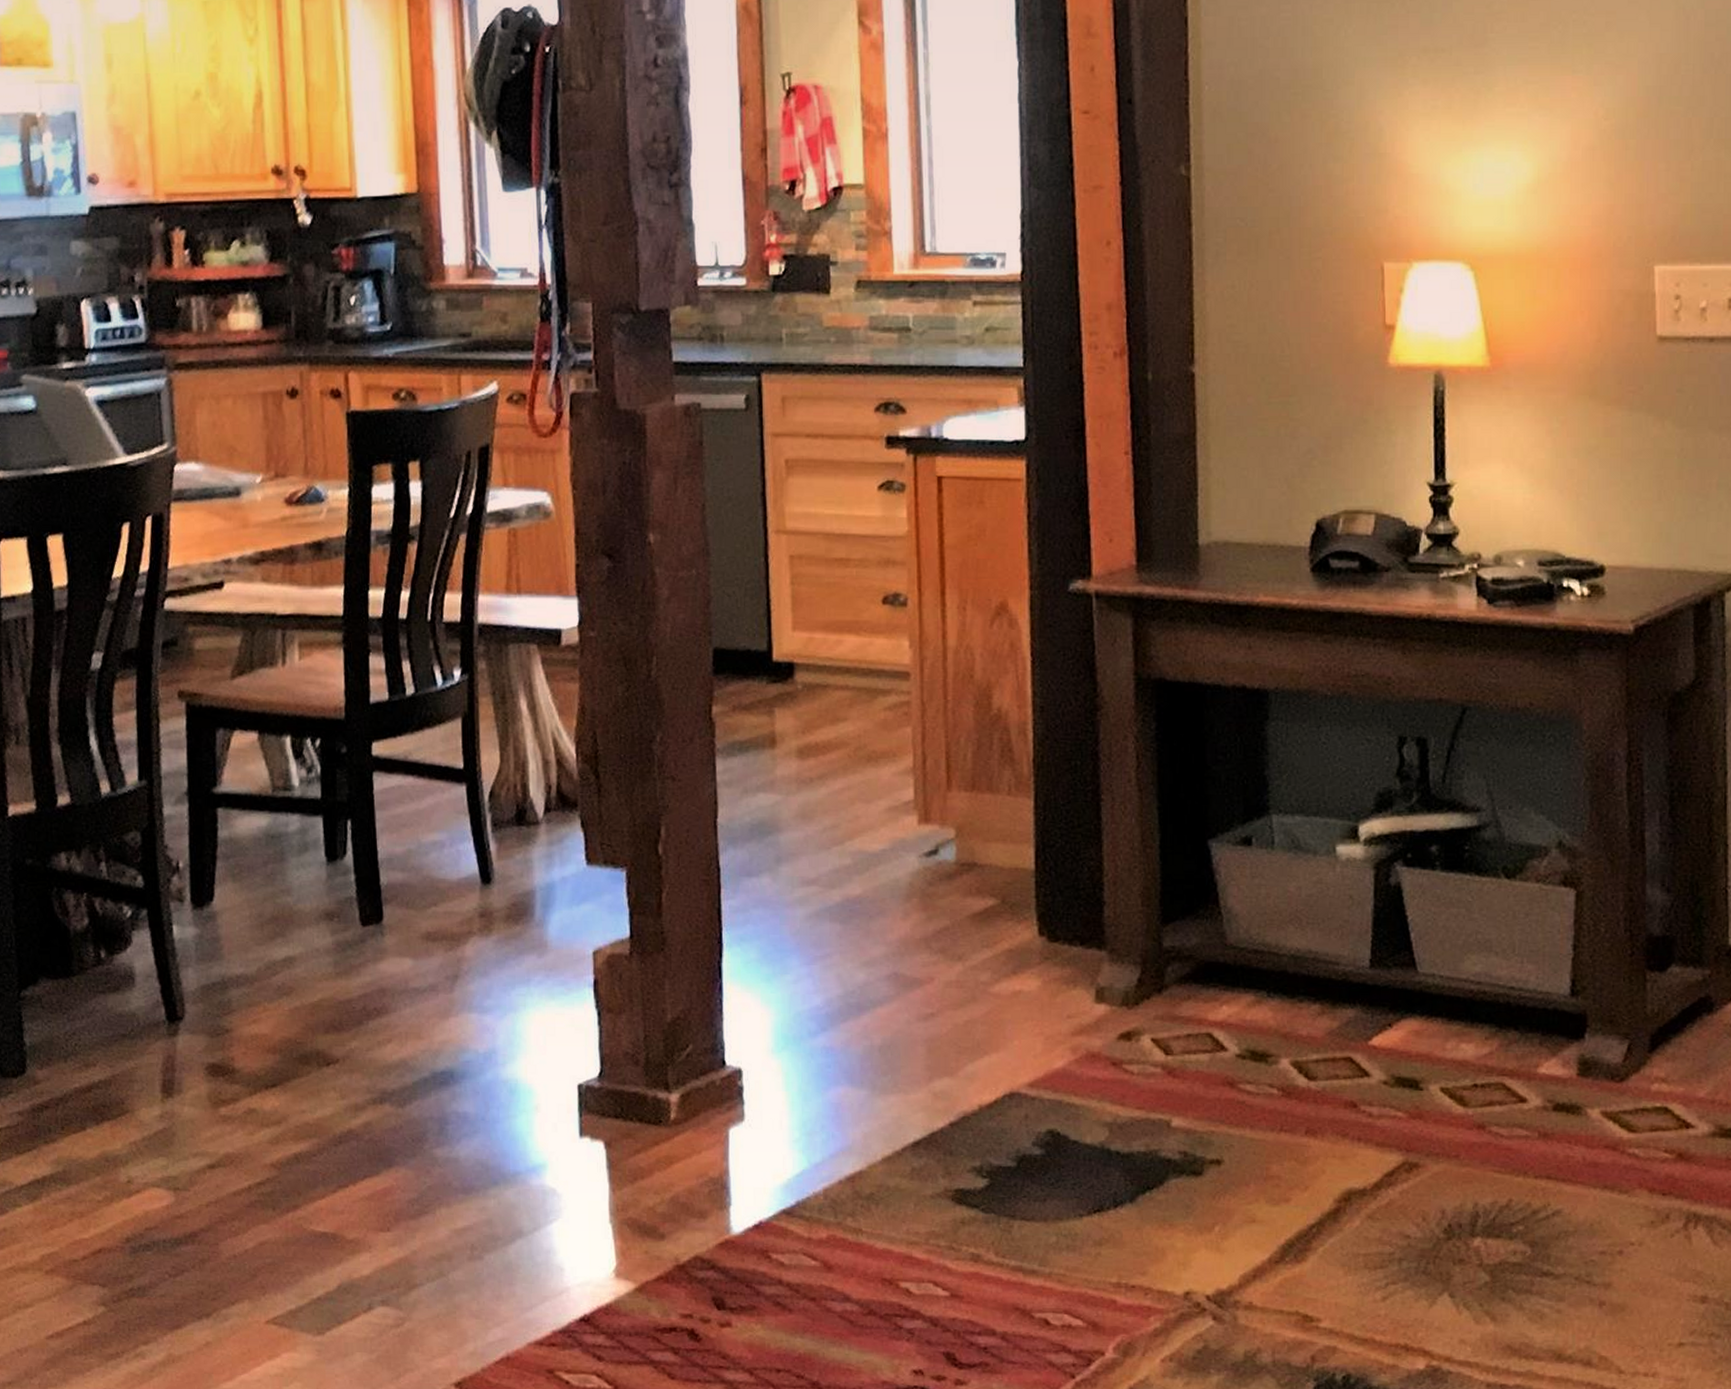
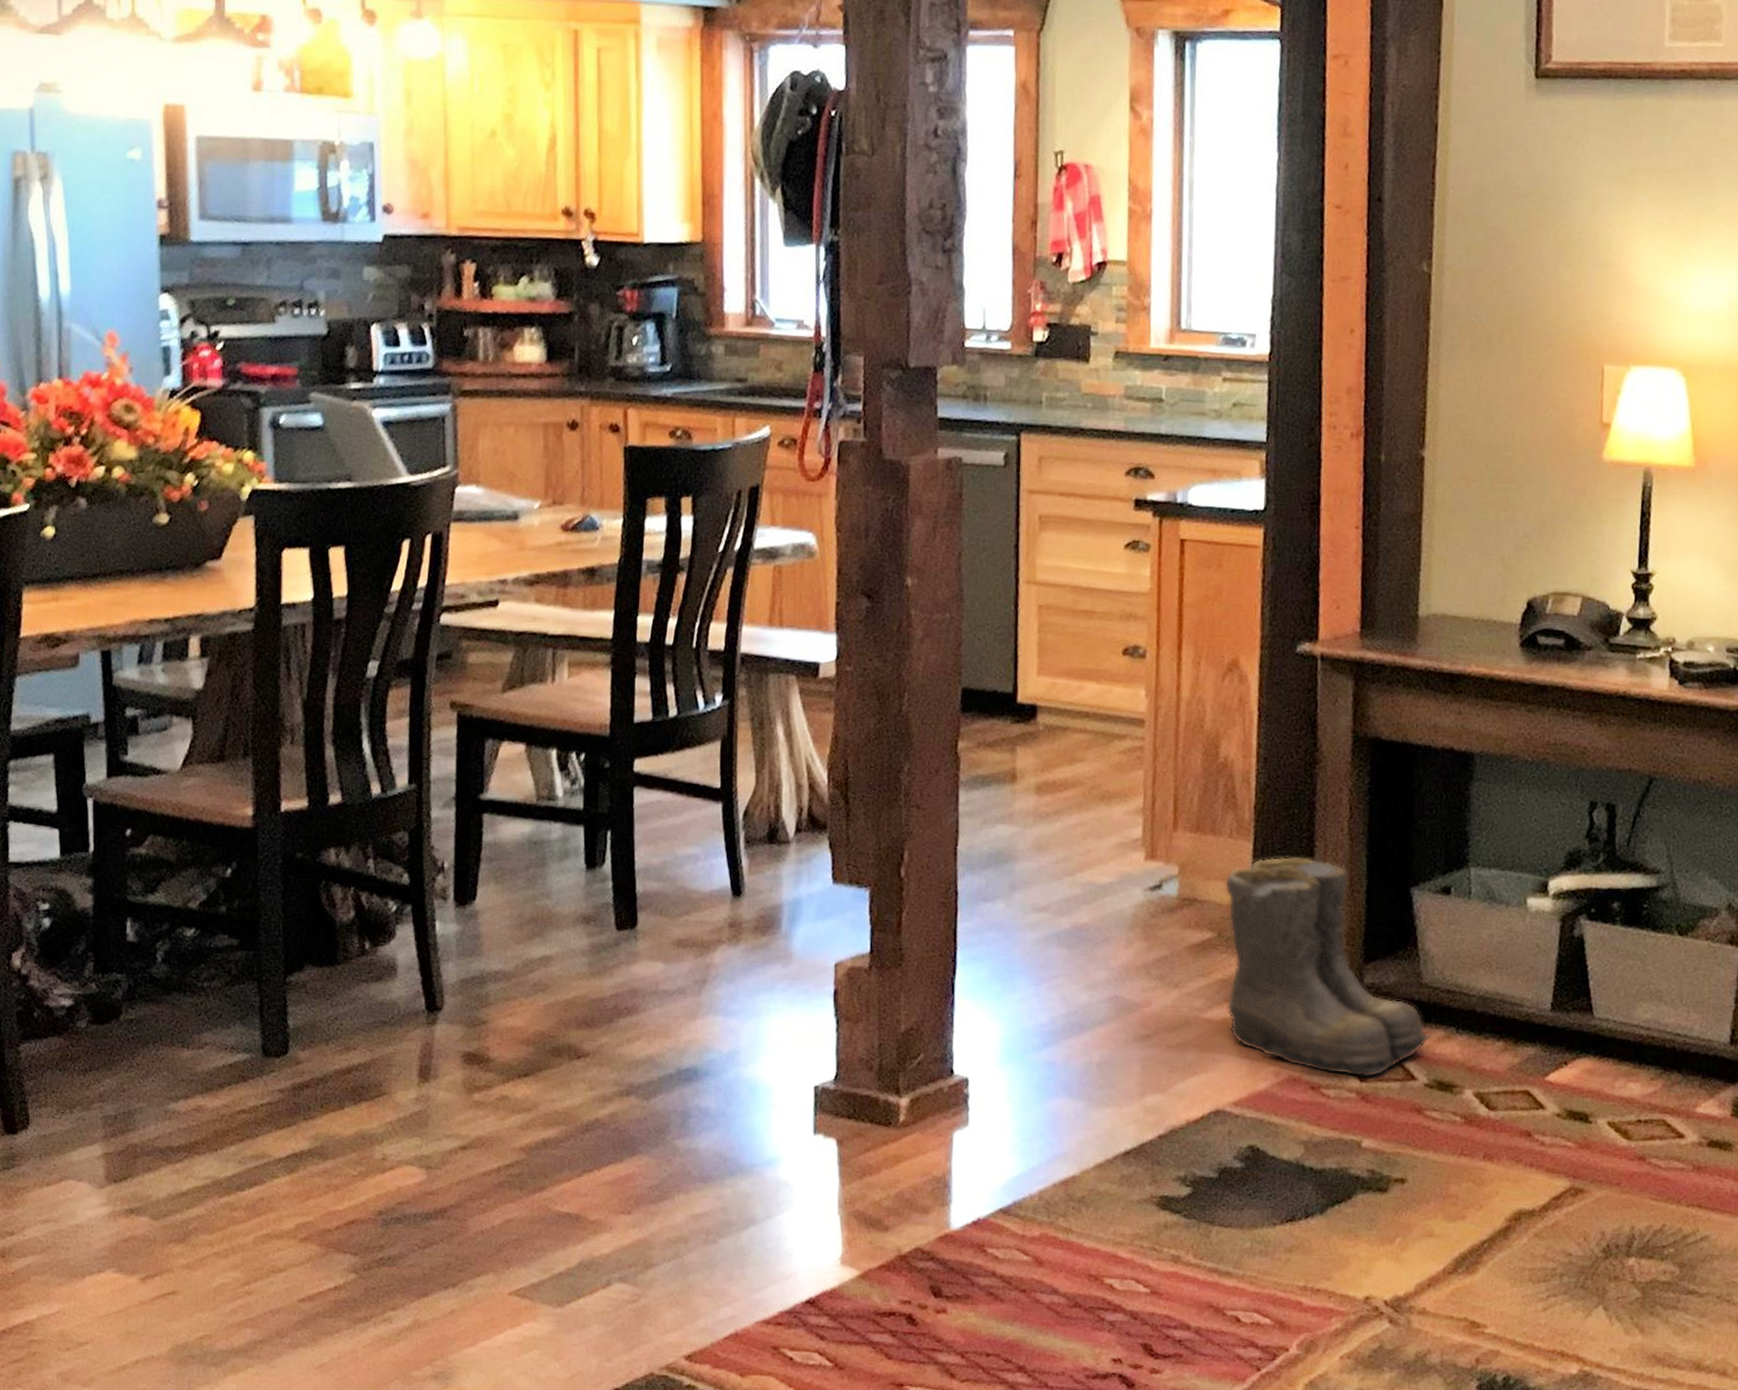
boots: none [1005,812,1240,1050] -> present [1224,856,1432,1078]

